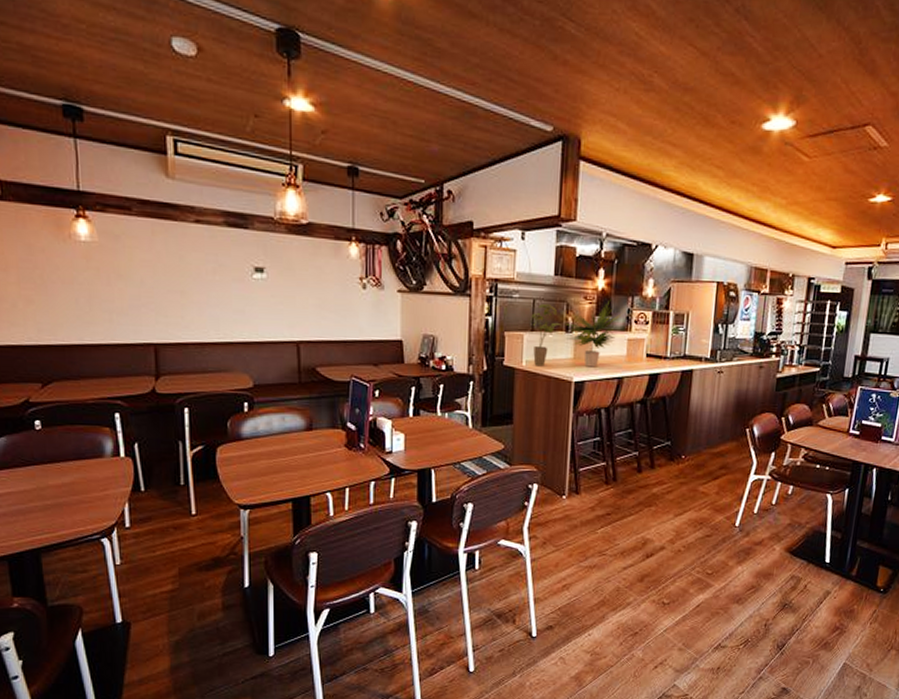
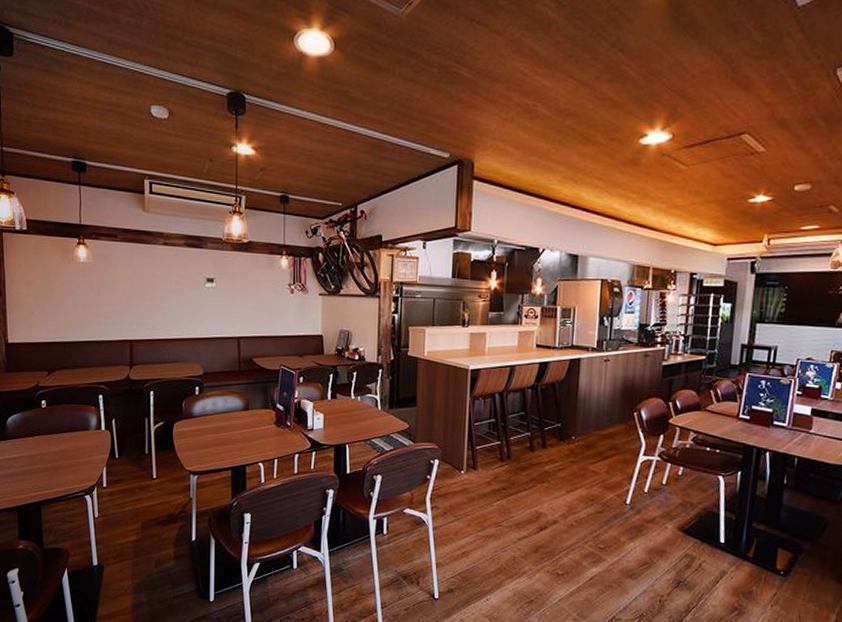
house plant: present [531,303,562,367] -> none [431,302,459,356]
plant: present [565,302,623,368] -> none [462,299,514,357]

